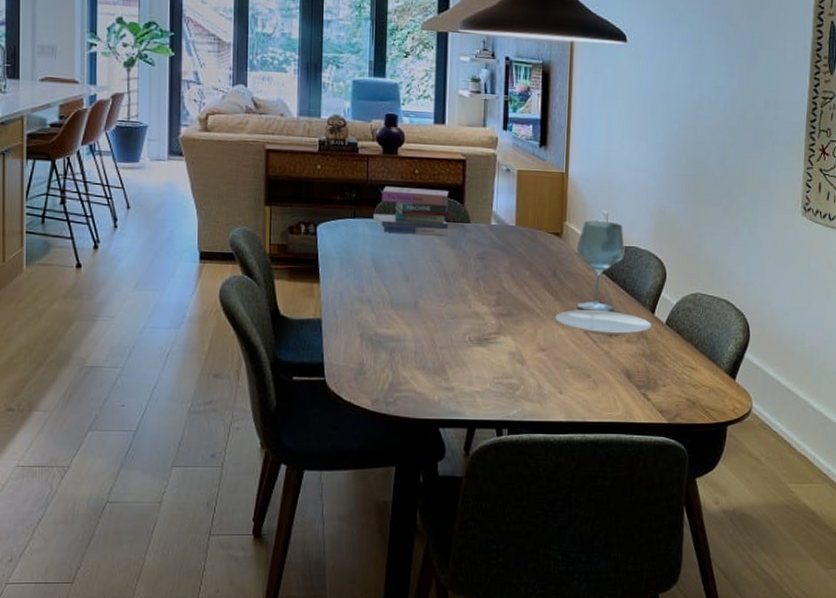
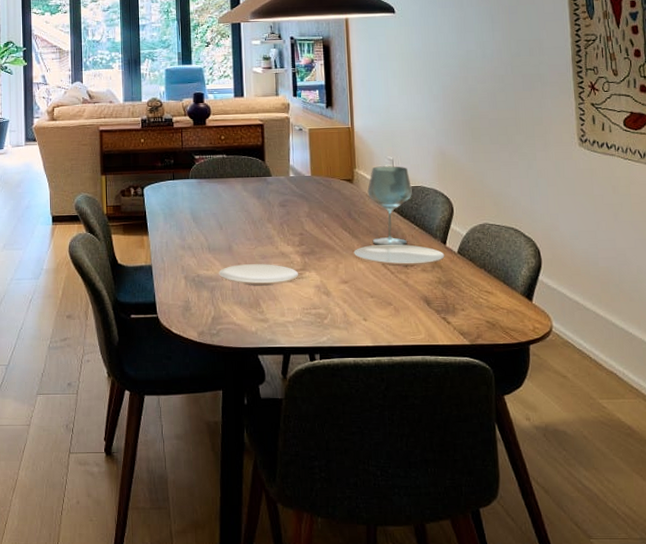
books: present [373,187,451,236] -> none [189,150,254,190]
plate: none [401,324,493,350] -> present [219,264,299,286]

